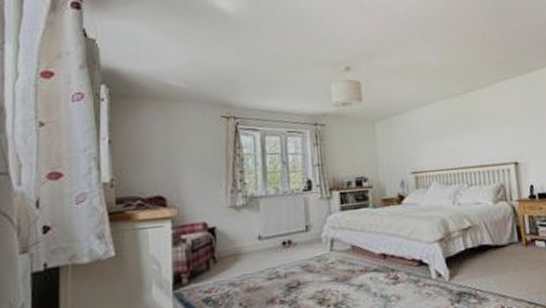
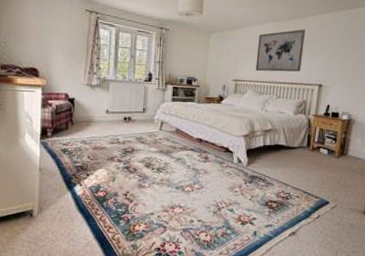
wall art: none [432,101,490,158] -> present [255,29,305,72]

